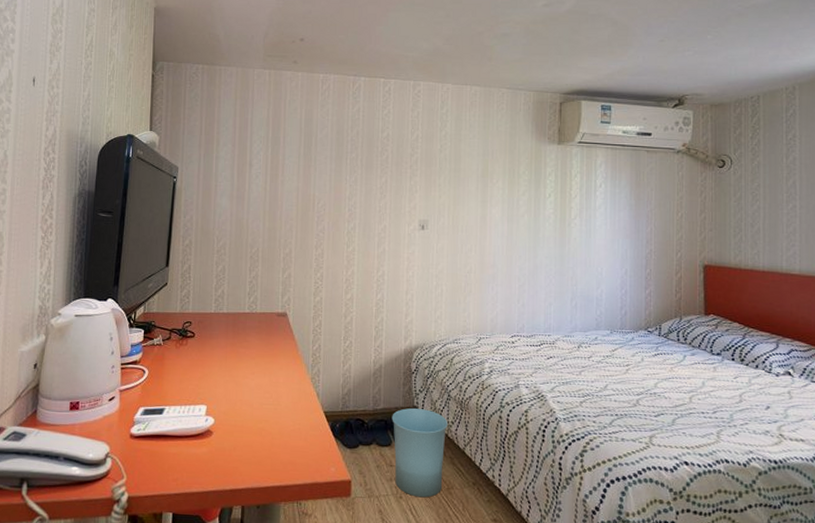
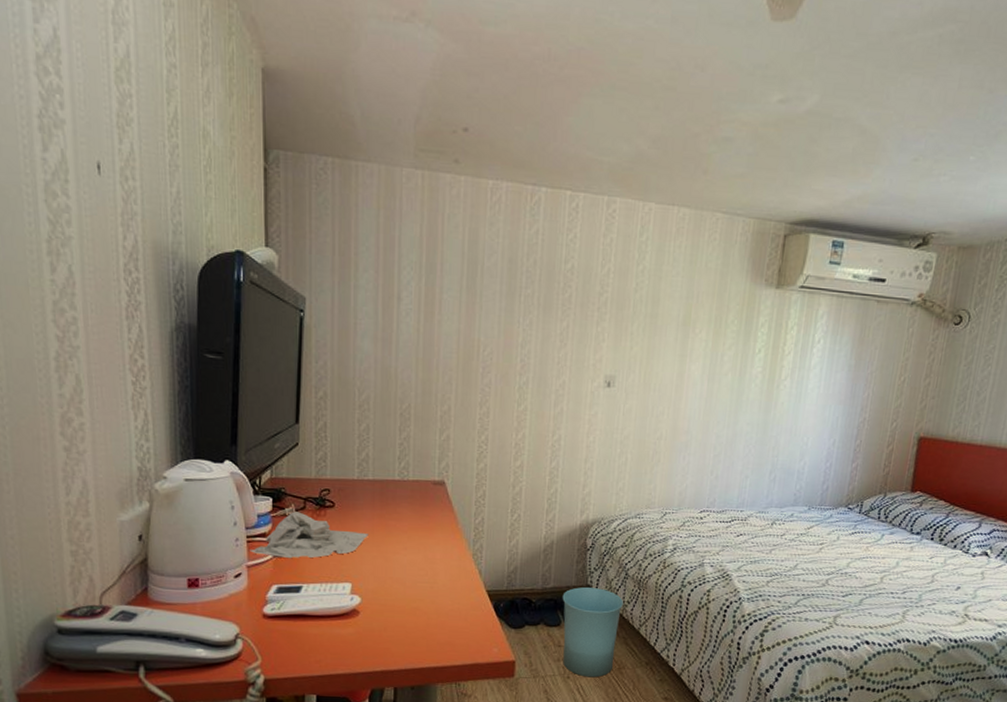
tissue: none [123,341,222,383] -> present [250,511,369,558]

